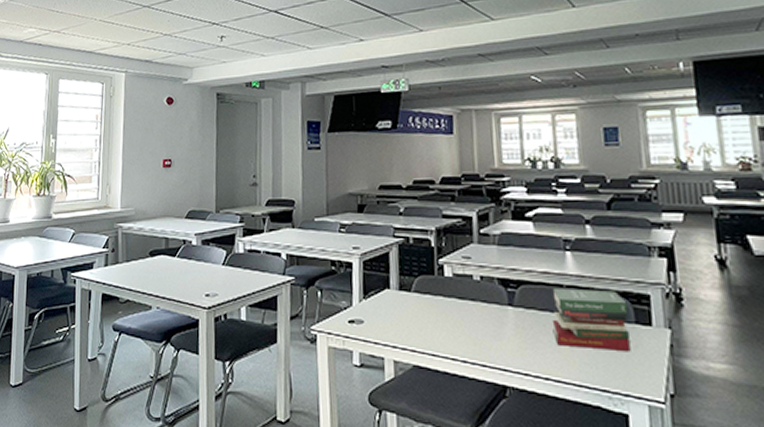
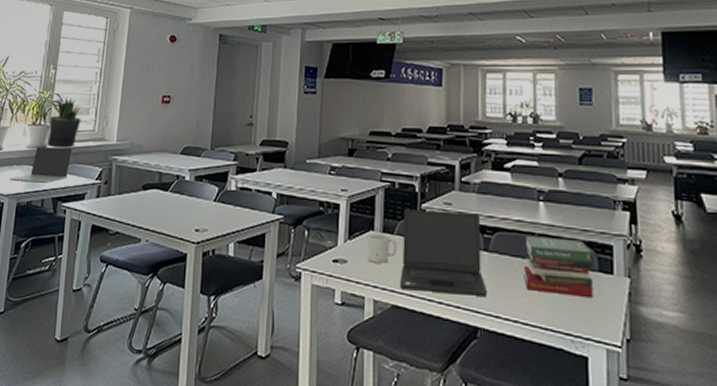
laptop: none [19,217,78,254] -> present [10,147,73,183]
planter: none [53,164,84,218] -> present [47,94,81,148]
mug: none [382,291,416,322] -> present [367,233,397,263]
laptop: none [420,264,514,353] -> present [399,208,487,296]

